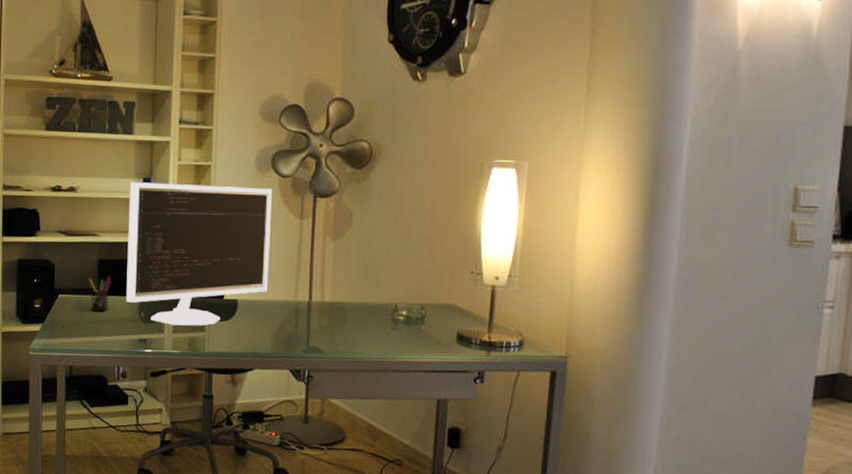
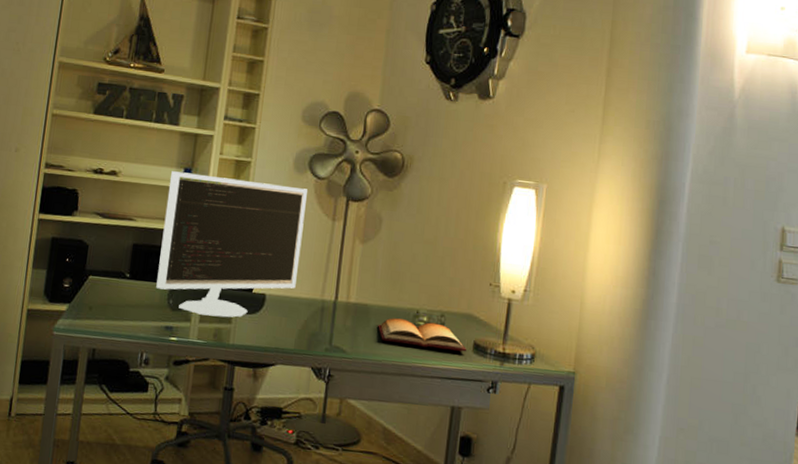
pen holder: present [88,275,112,312] -> none [120,260,144,297]
bible: none [355,314,450,343] -> present [378,318,466,352]

